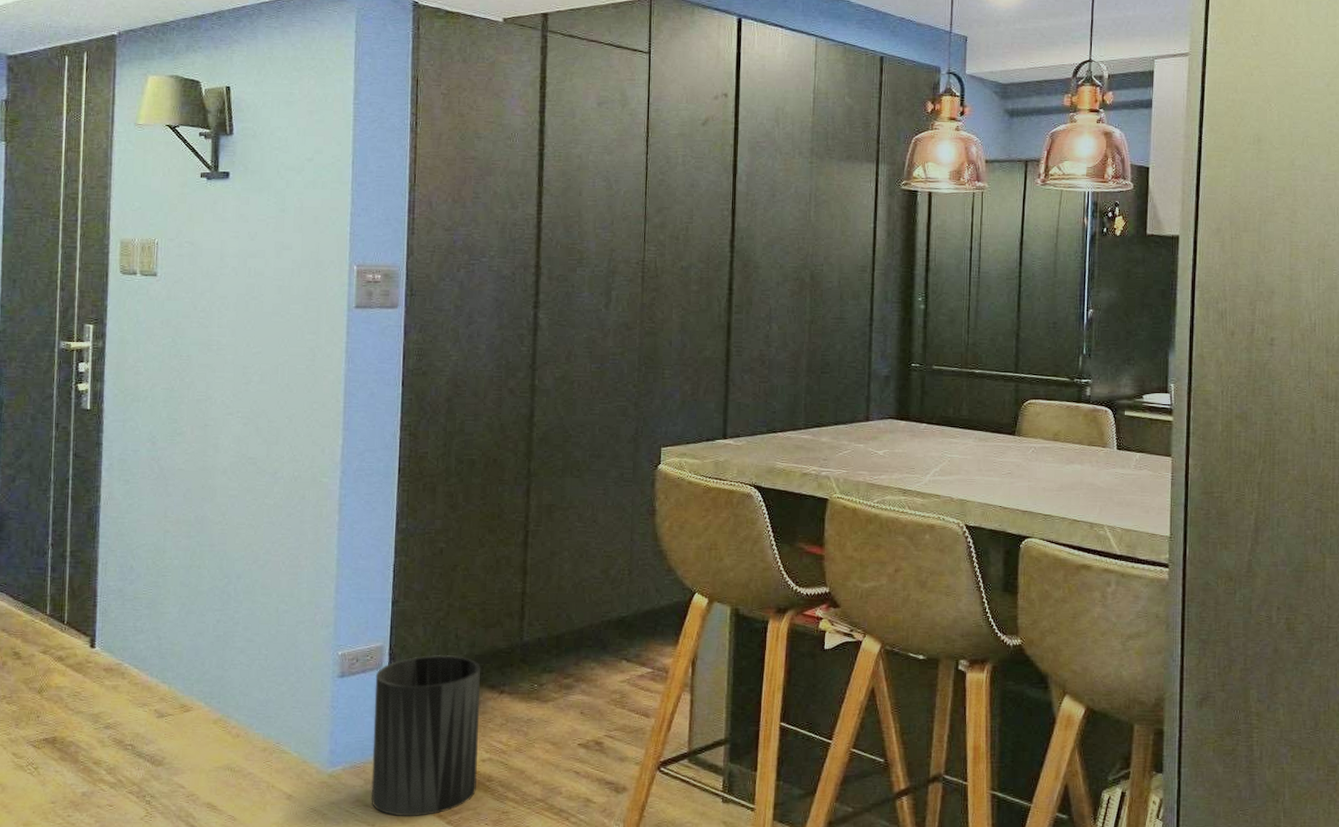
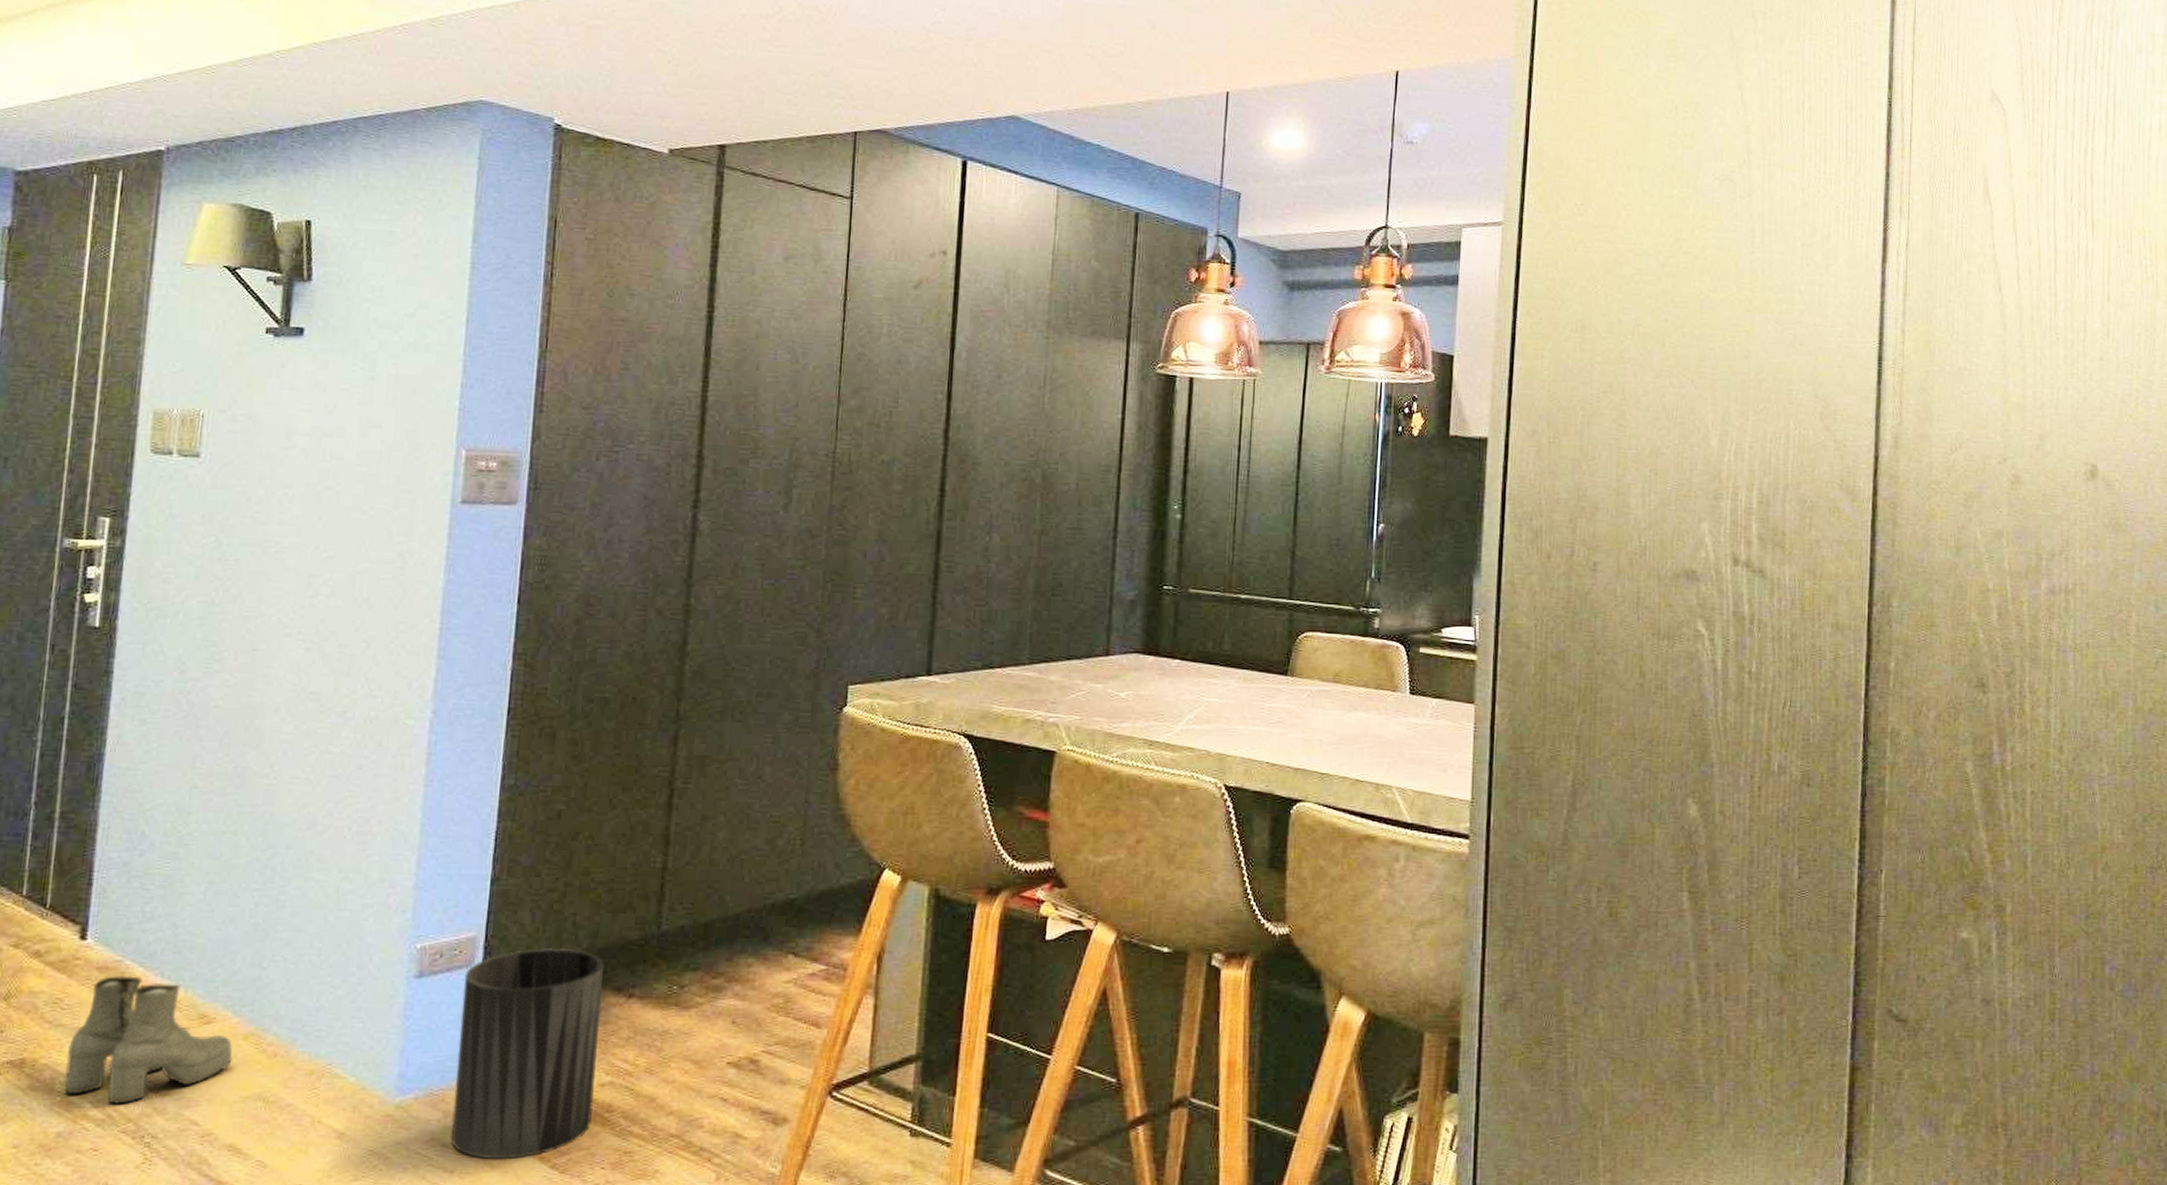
boots: none [85,675,207,772] -> present [64,976,233,1104]

